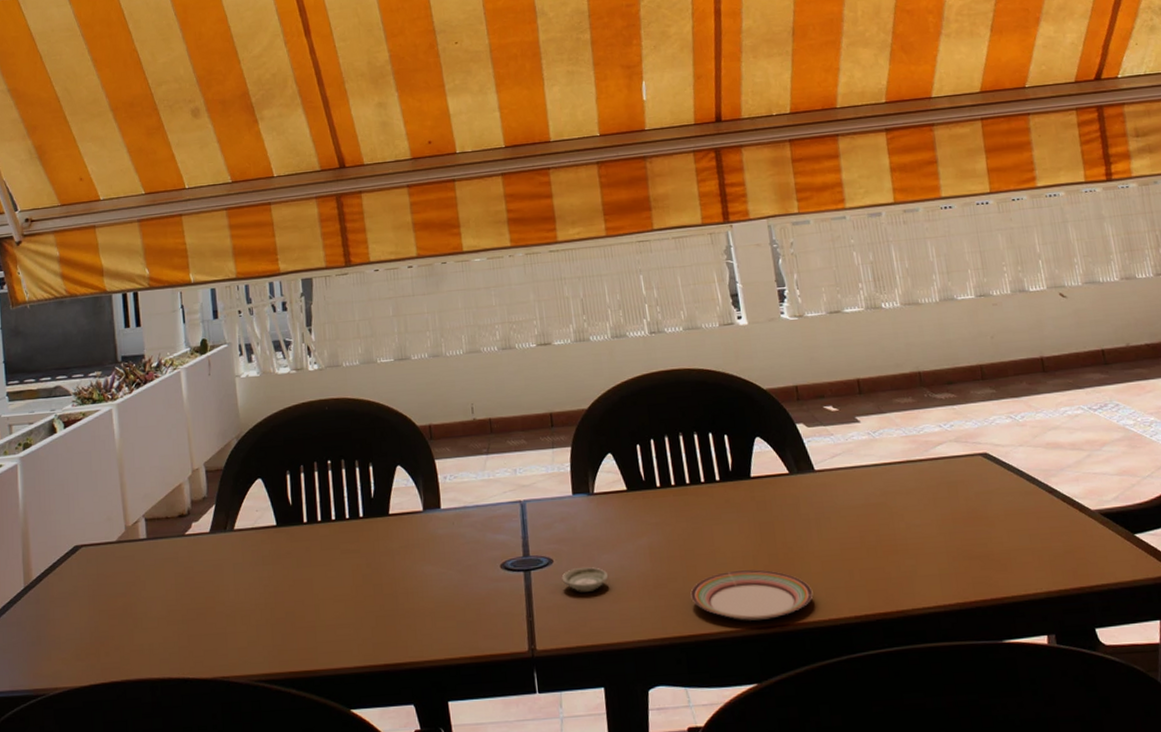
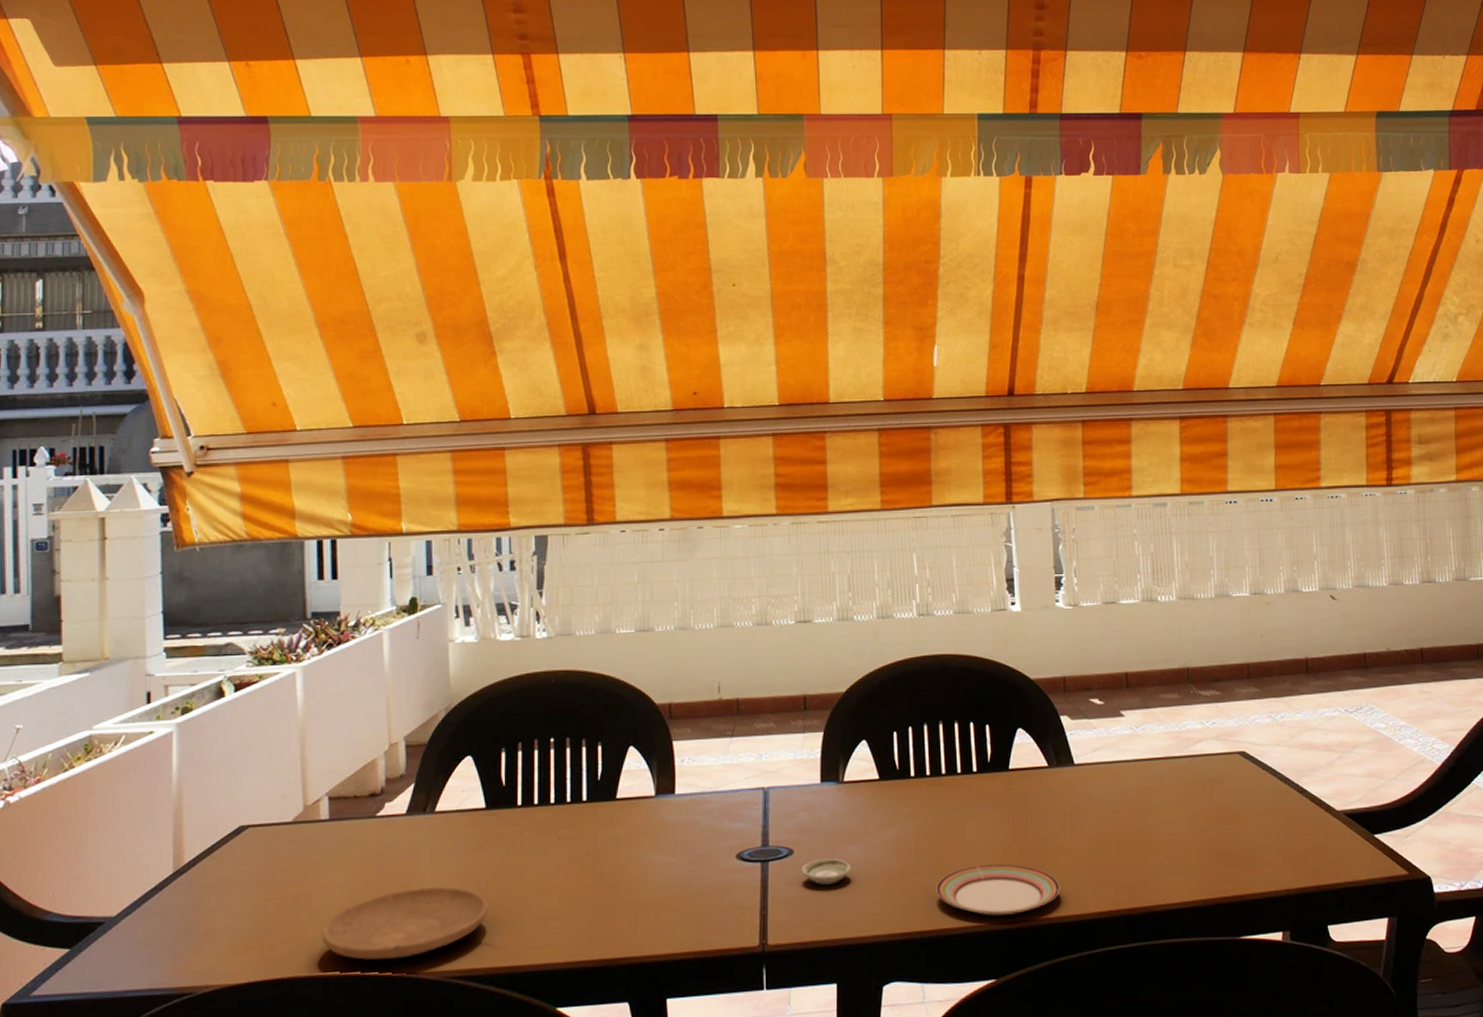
plate: none [146,597,286,666] -> present [321,886,489,961]

